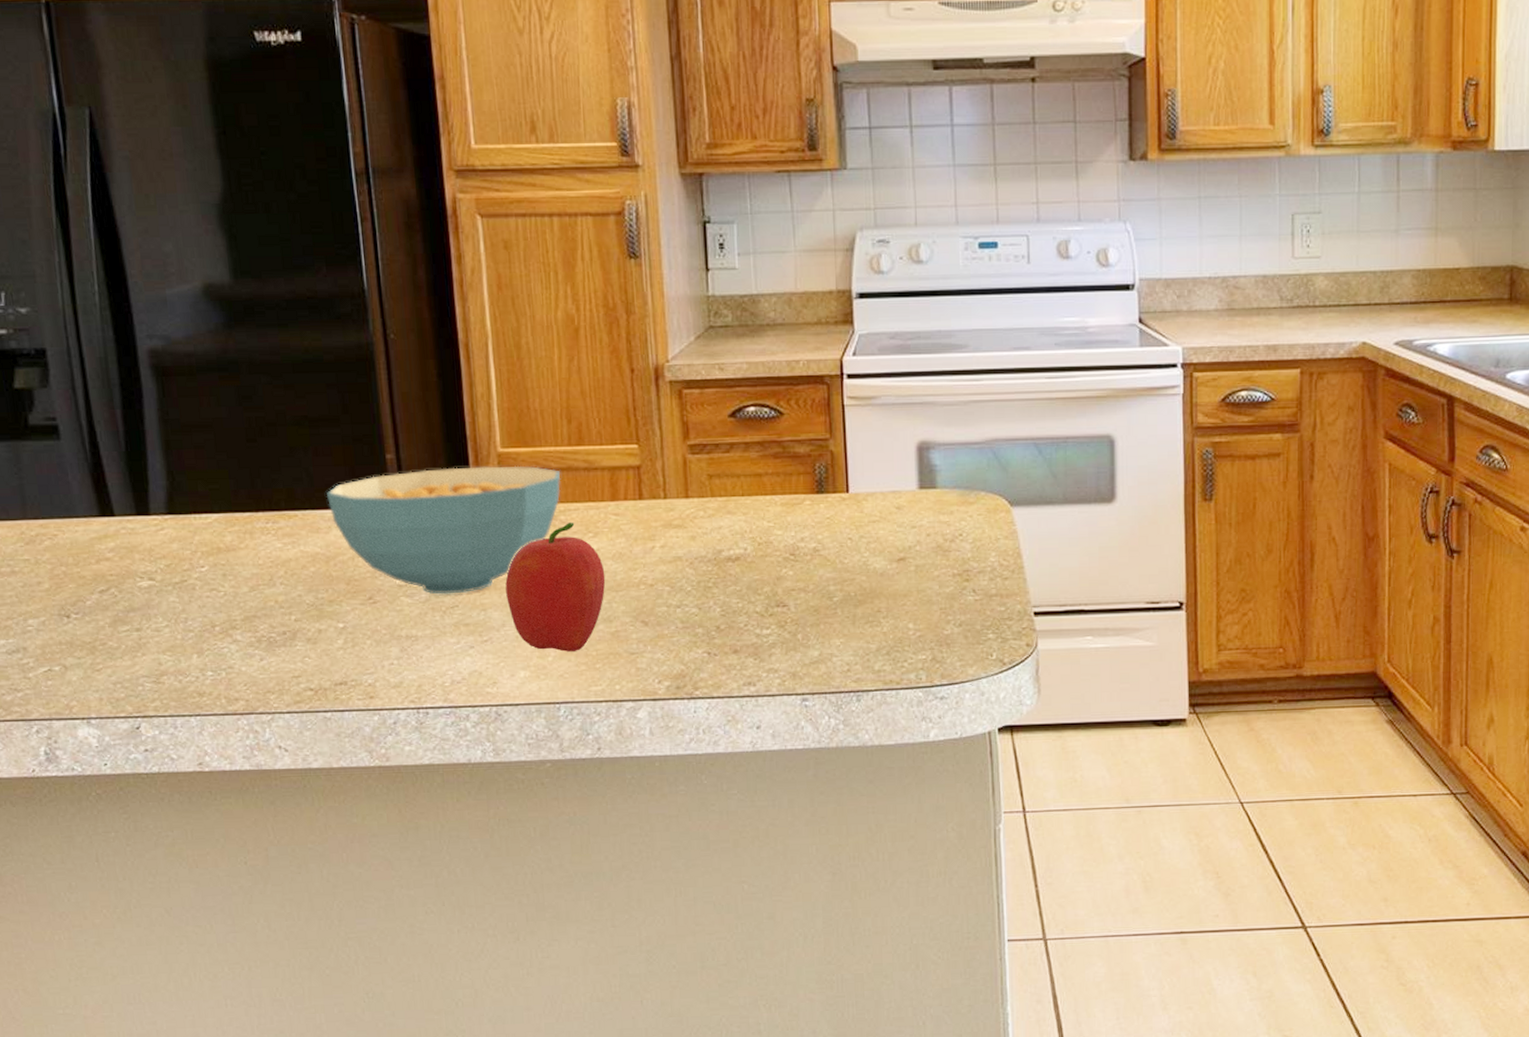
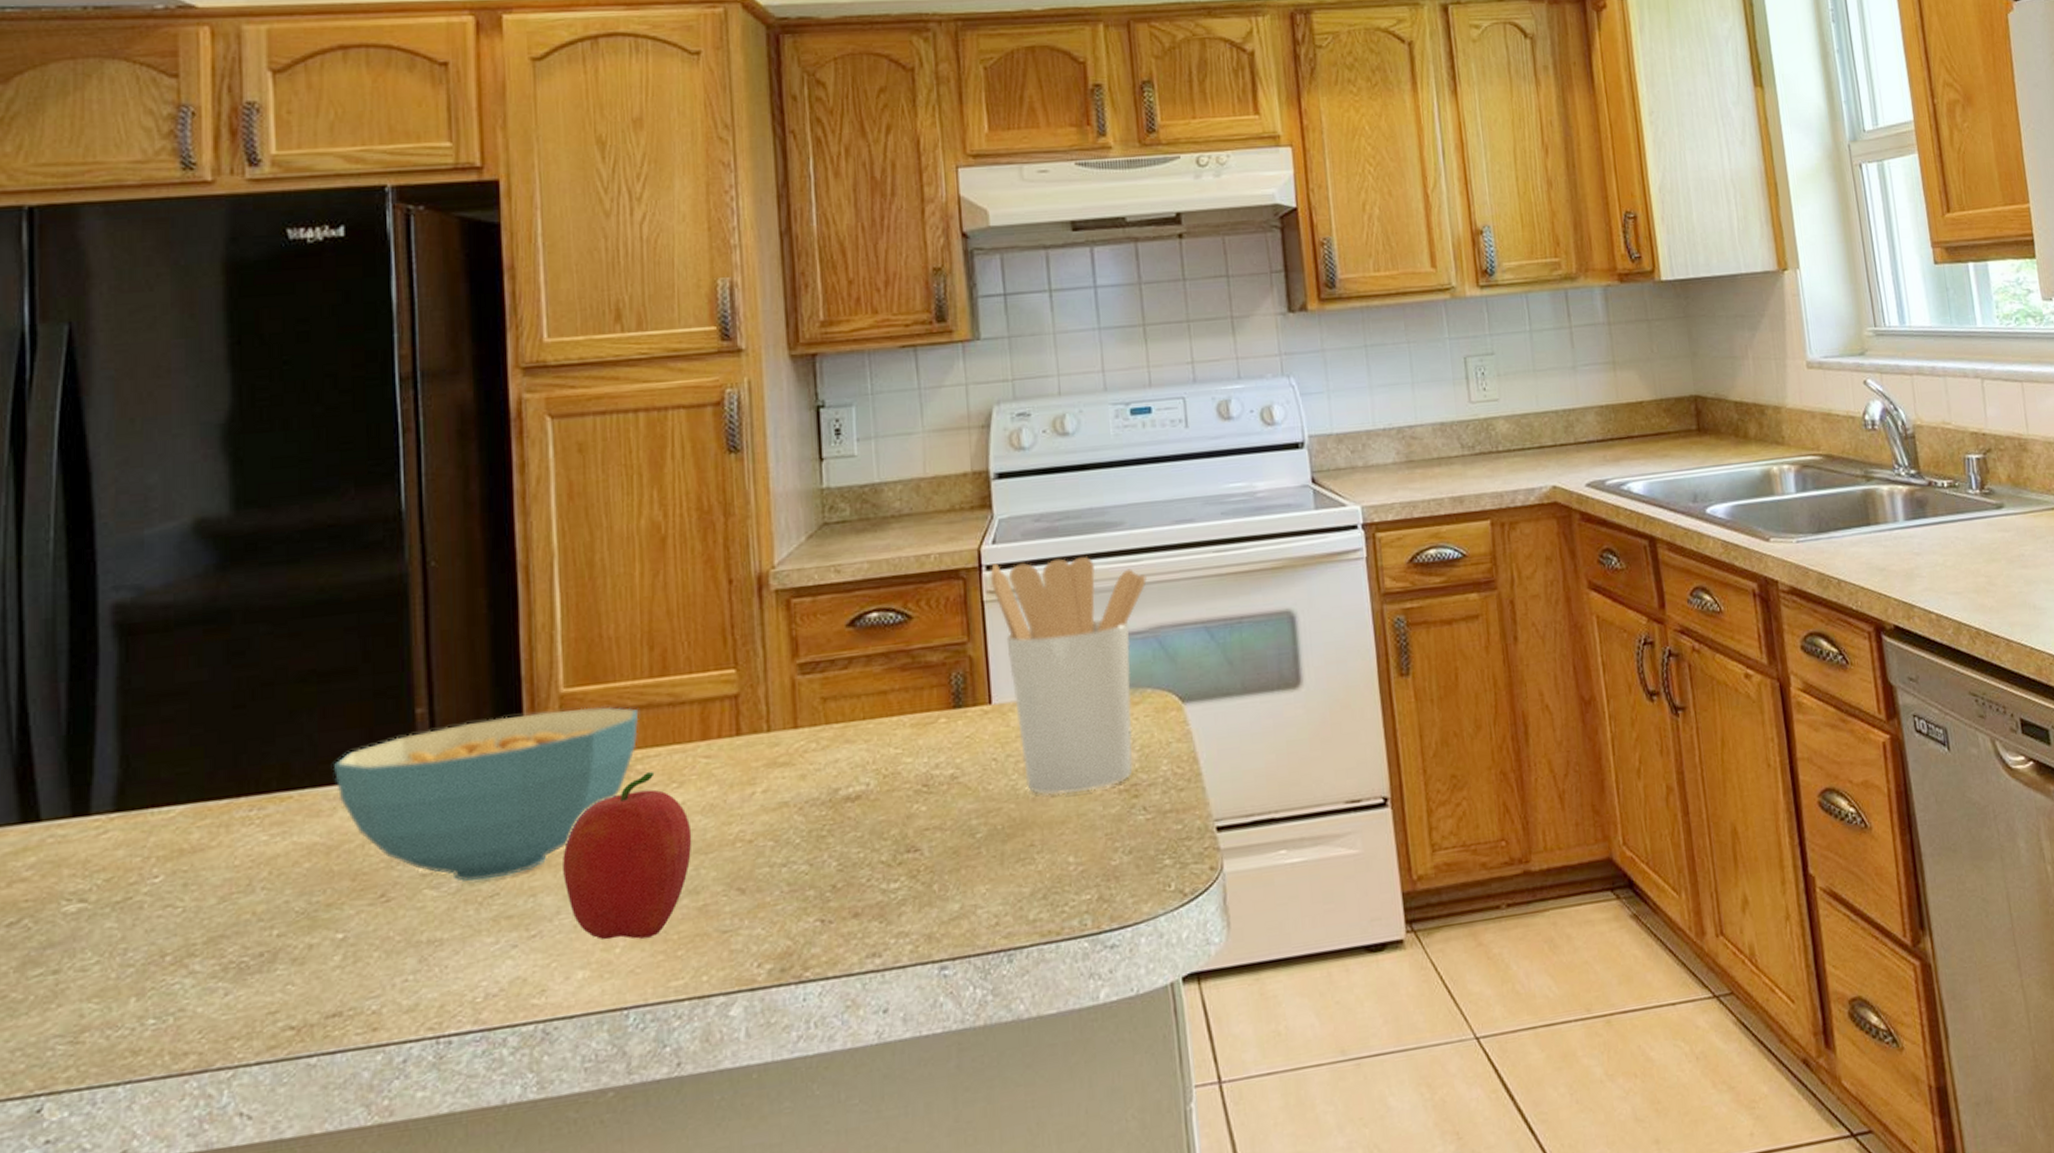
utensil holder: none [850,372,985,572] -> present [990,556,1147,795]

